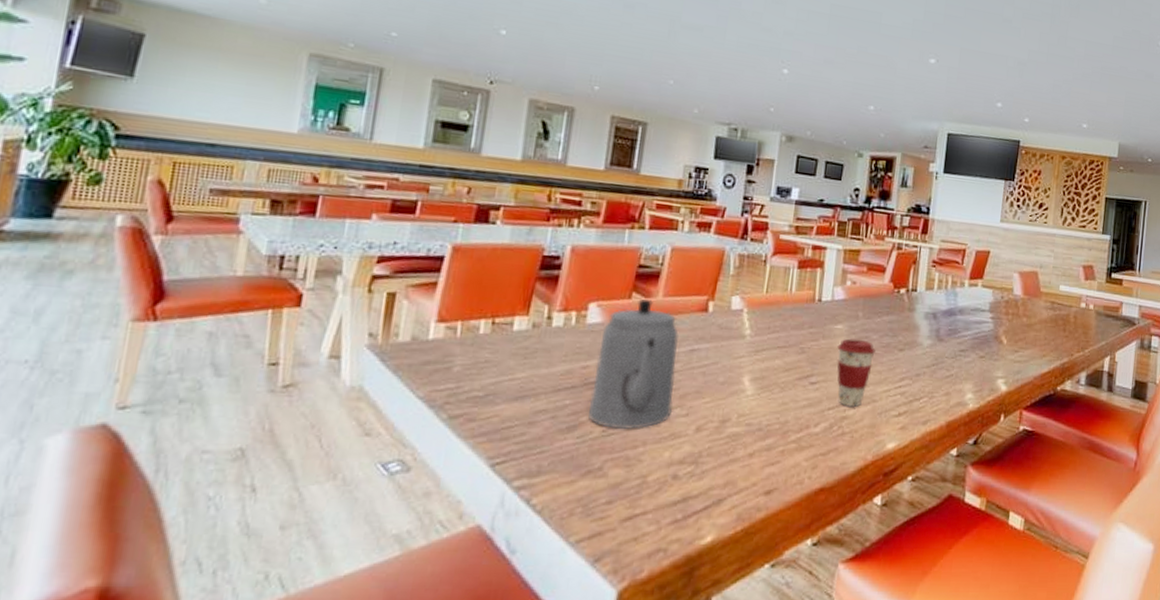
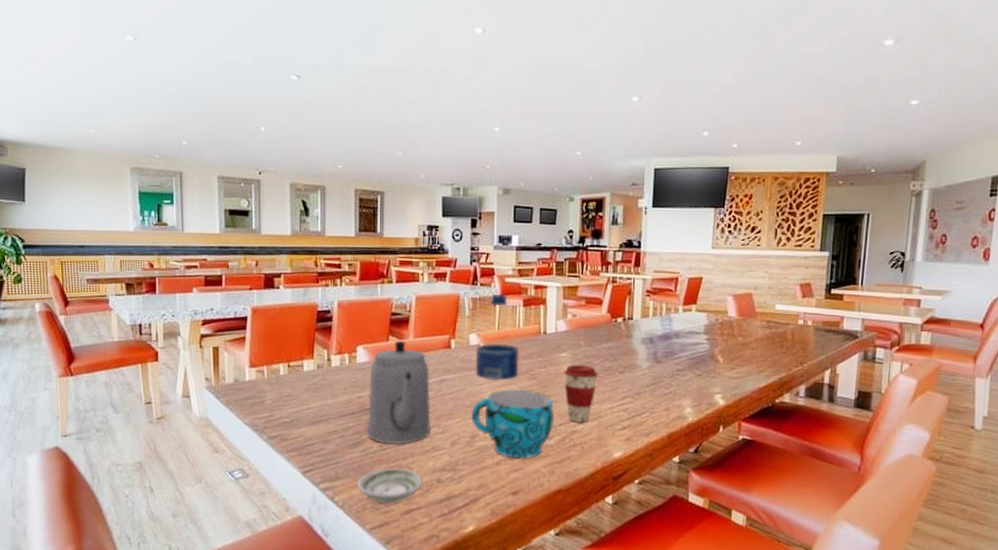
saucer: none [565,459,654,509] -> present [357,467,423,505]
cup: none [723,364,823,450] -> present [470,389,554,459]
water bottle: none [734,252,789,354] -> present [475,294,520,381]

